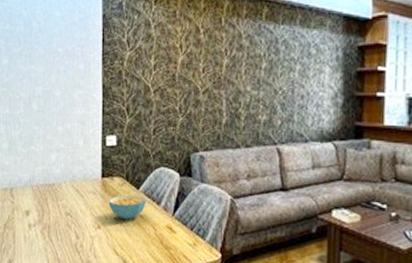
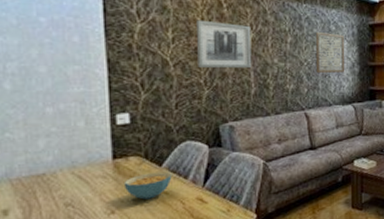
wall art: none [175,46,226,97] -> present [197,19,252,69]
wall art: none [291,55,326,104] -> present [315,31,344,73]

